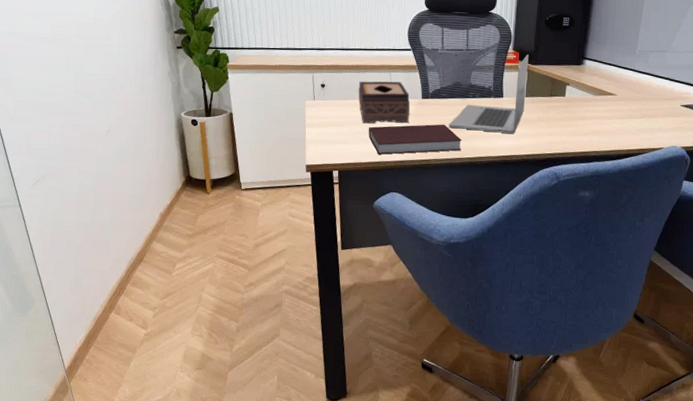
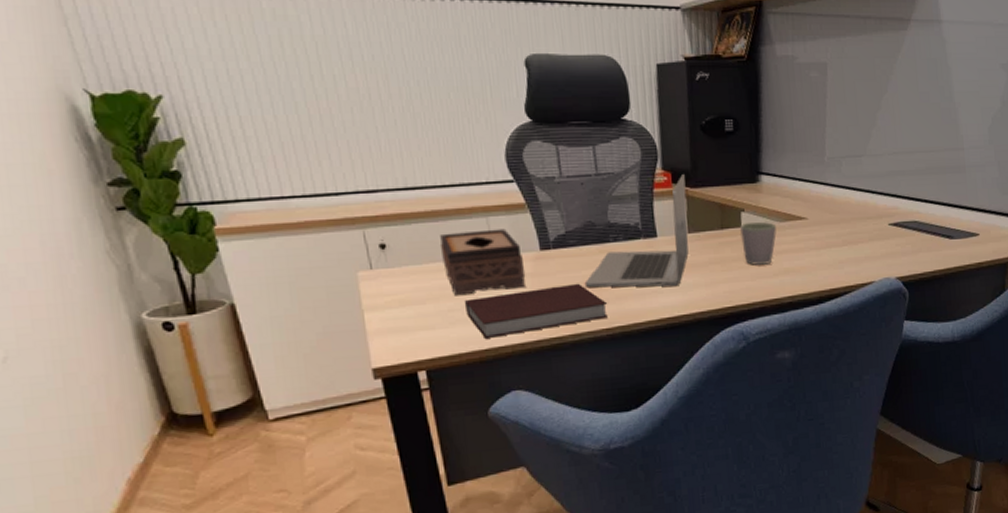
mug: none [563,93,591,126] -> present [739,221,777,265]

